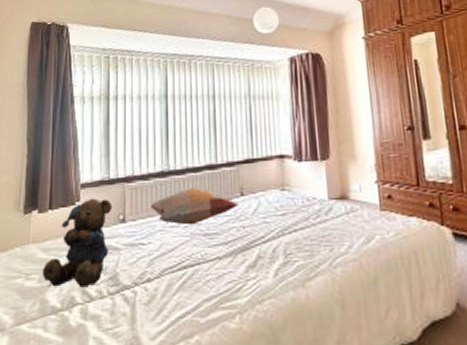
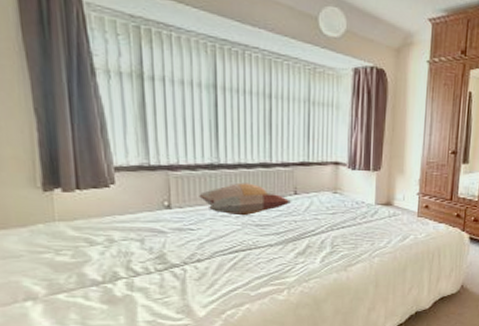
teddy bear: present [43,198,113,288] -> none [76,182,155,264]

